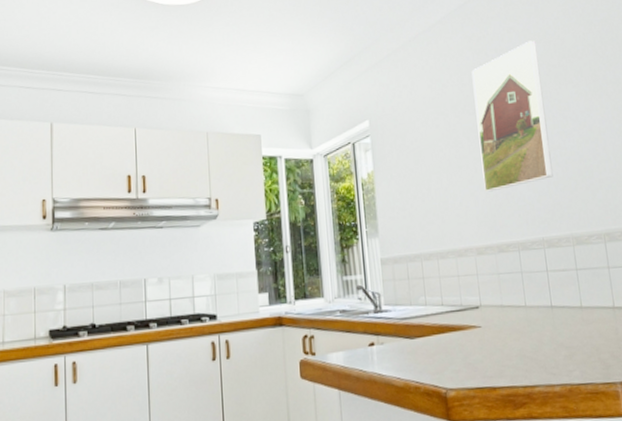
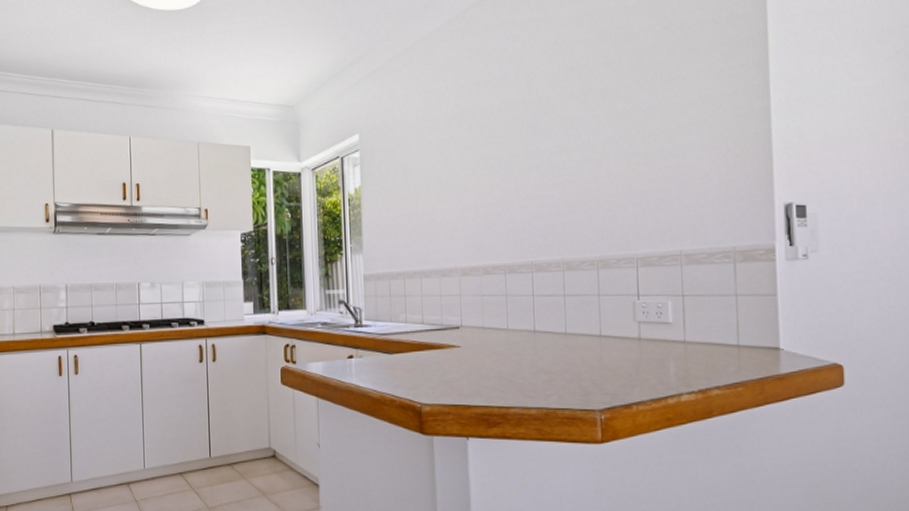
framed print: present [471,40,553,192] -> none [469,50,548,212]

